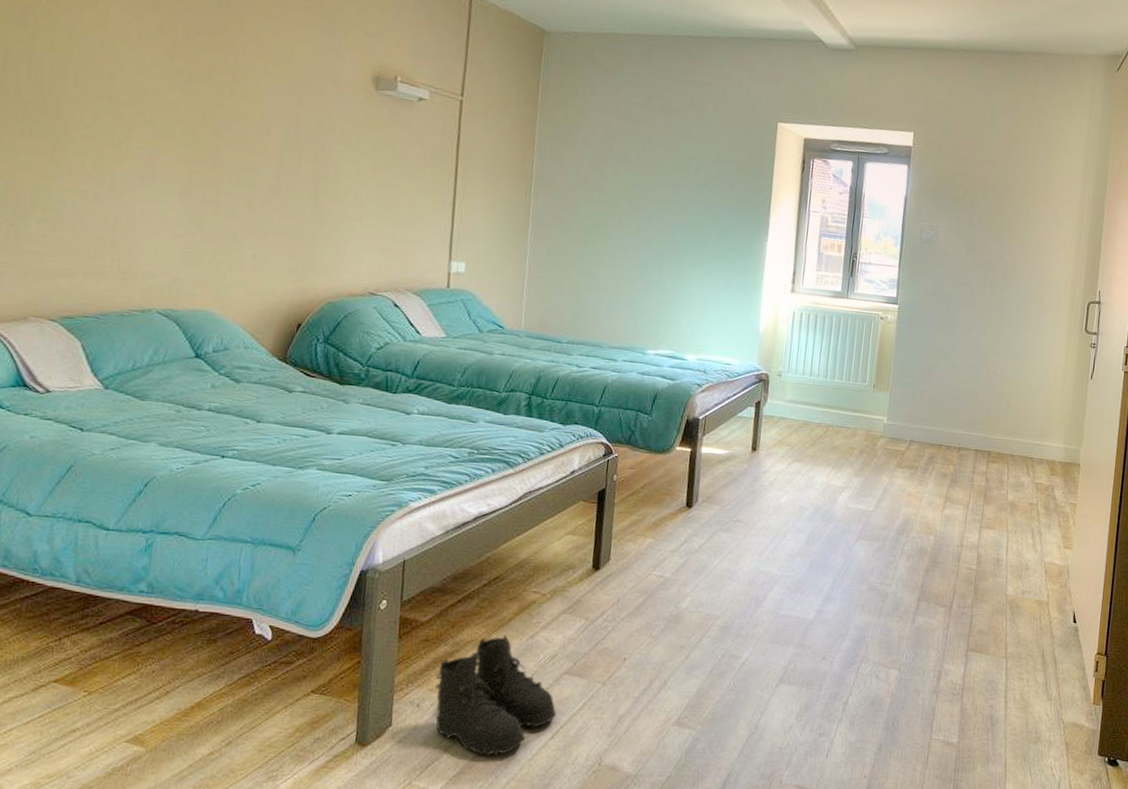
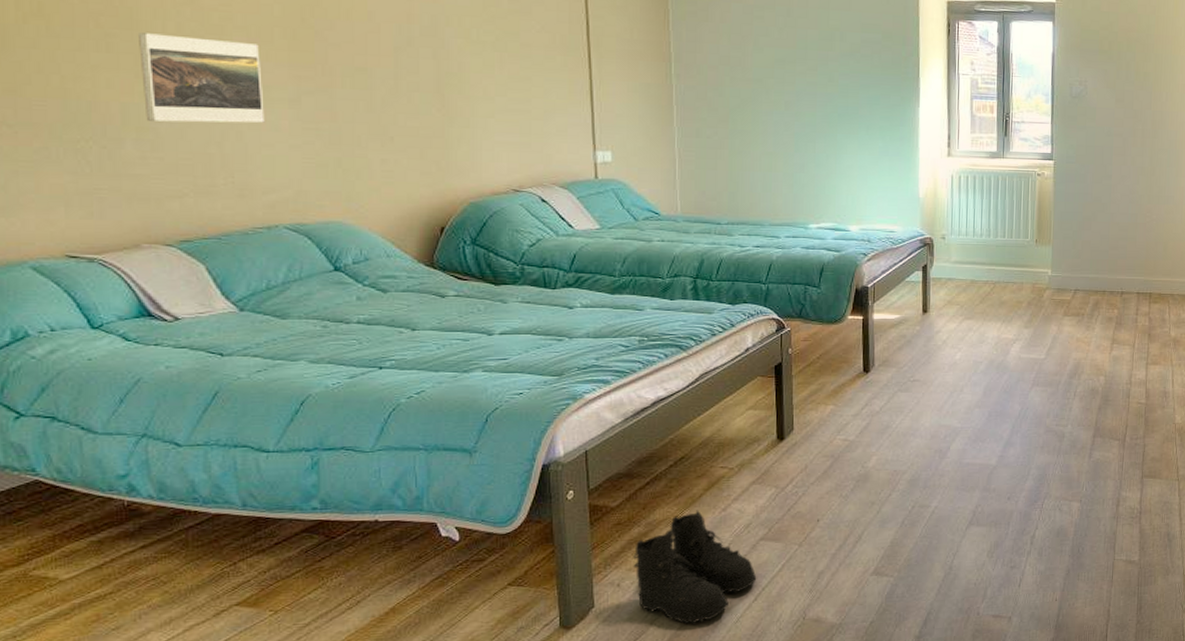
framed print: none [52,121,161,212] -> present [139,33,265,123]

